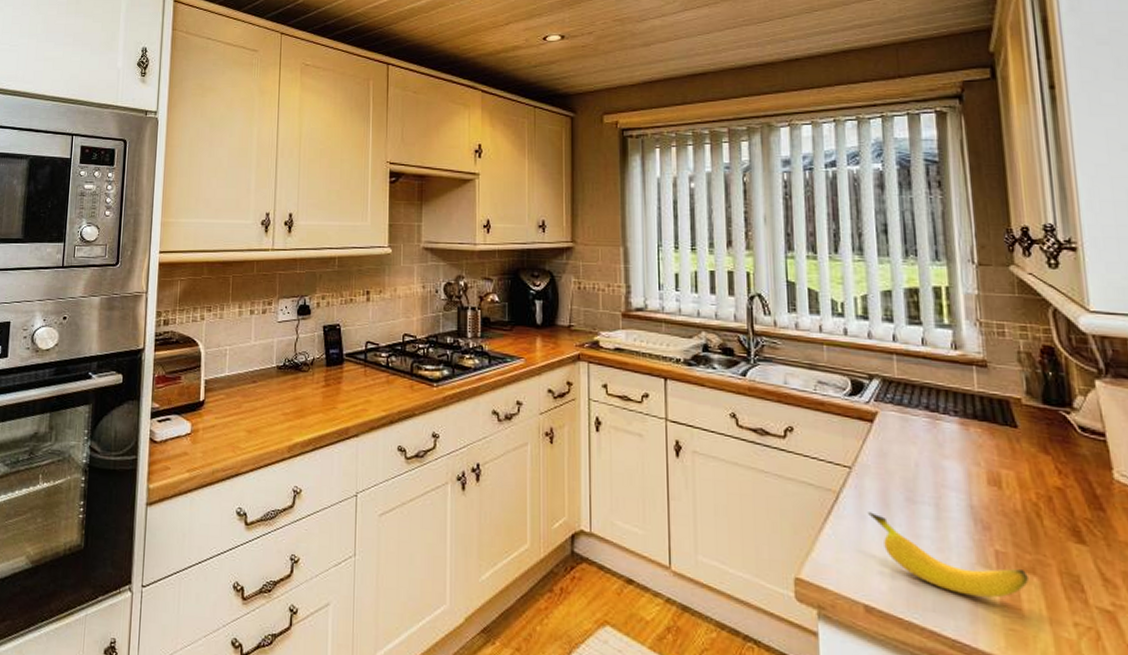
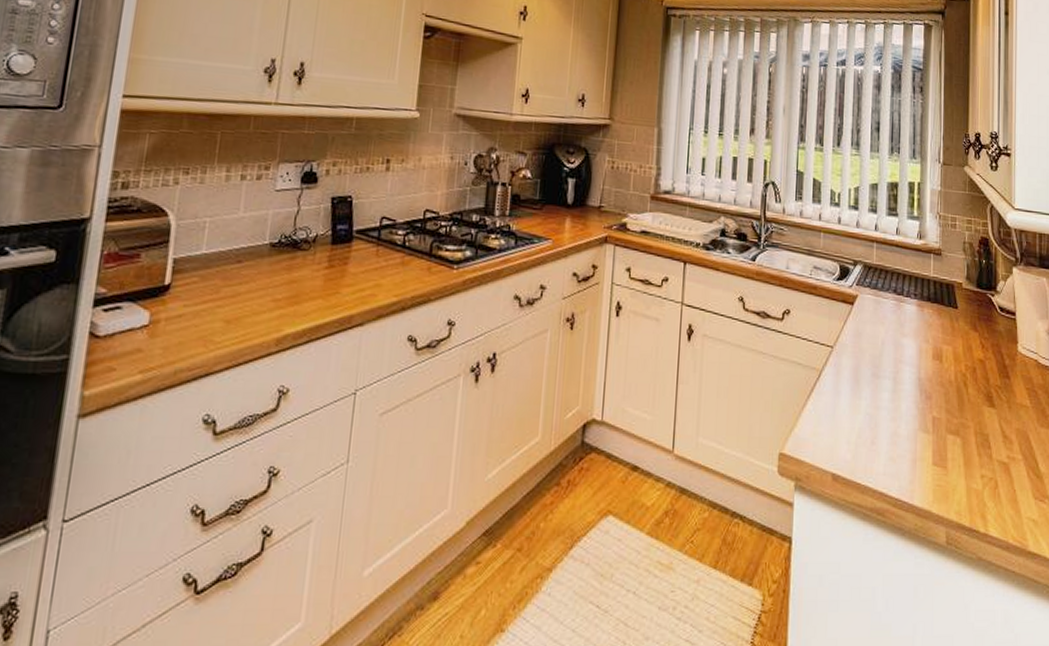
banana: present [868,512,1029,598] -> none [843,388,954,459]

